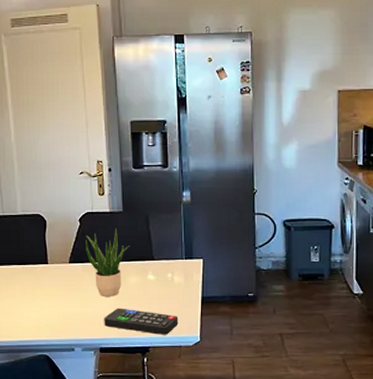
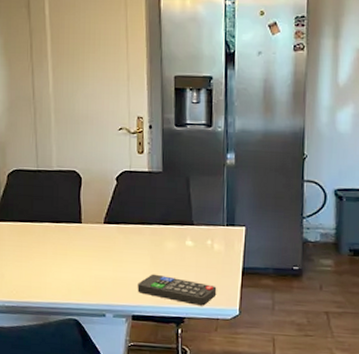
potted plant: present [86,228,130,297] -> none [122,189,169,262]

